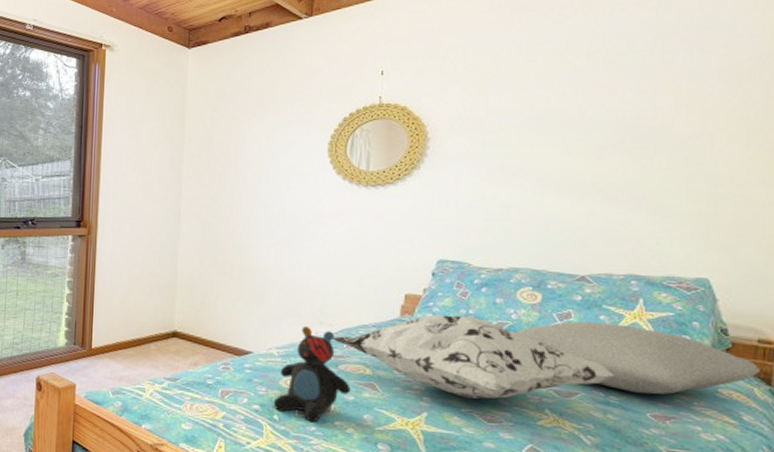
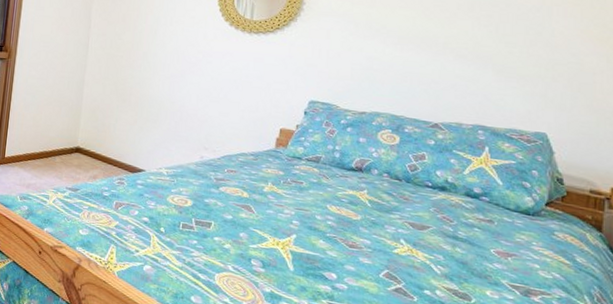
teddy bear: present [273,325,351,423] -> none [160,150,229,237]
decorative pillow: present [332,314,616,400] -> none [215,148,464,227]
cushion: present [513,321,760,395] -> none [374,162,591,234]

